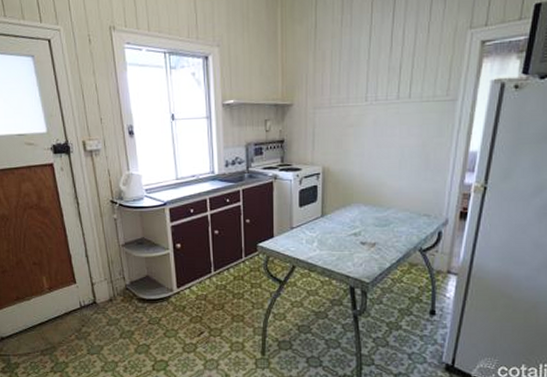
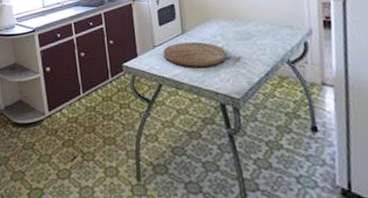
cutting board: none [300,225,363,251] -> present [163,41,227,67]

